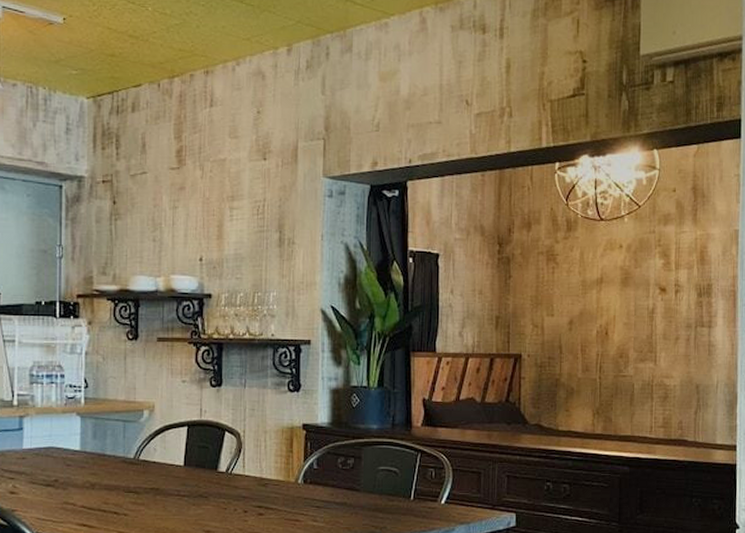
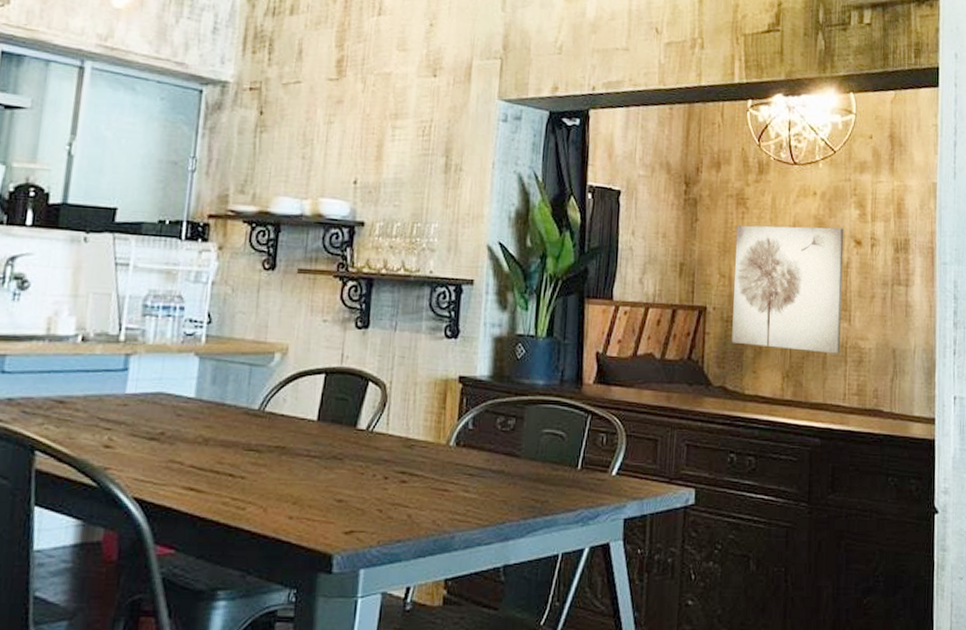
wall art: none [545,277,649,392] -> present [731,225,844,354]

